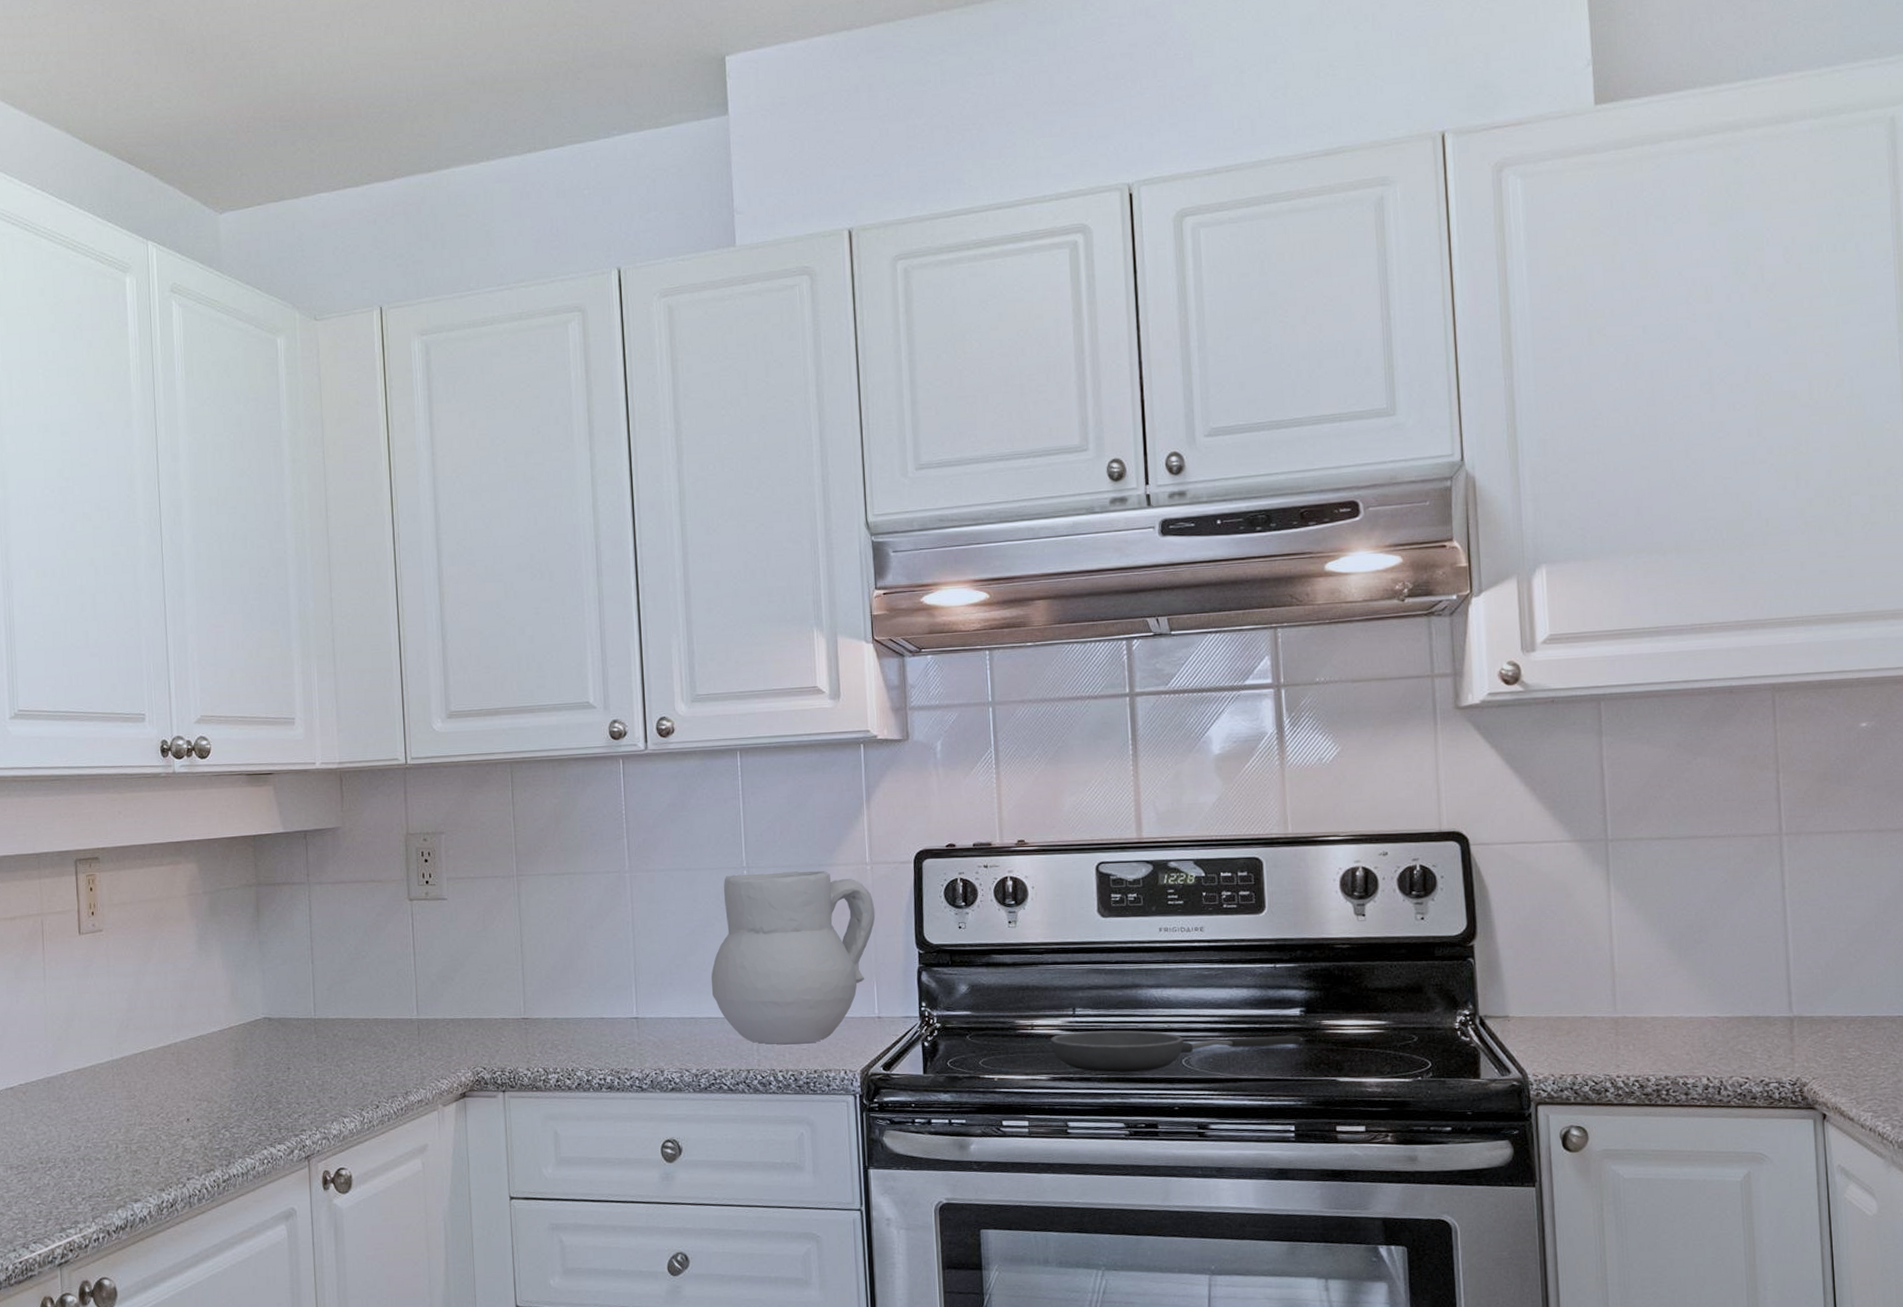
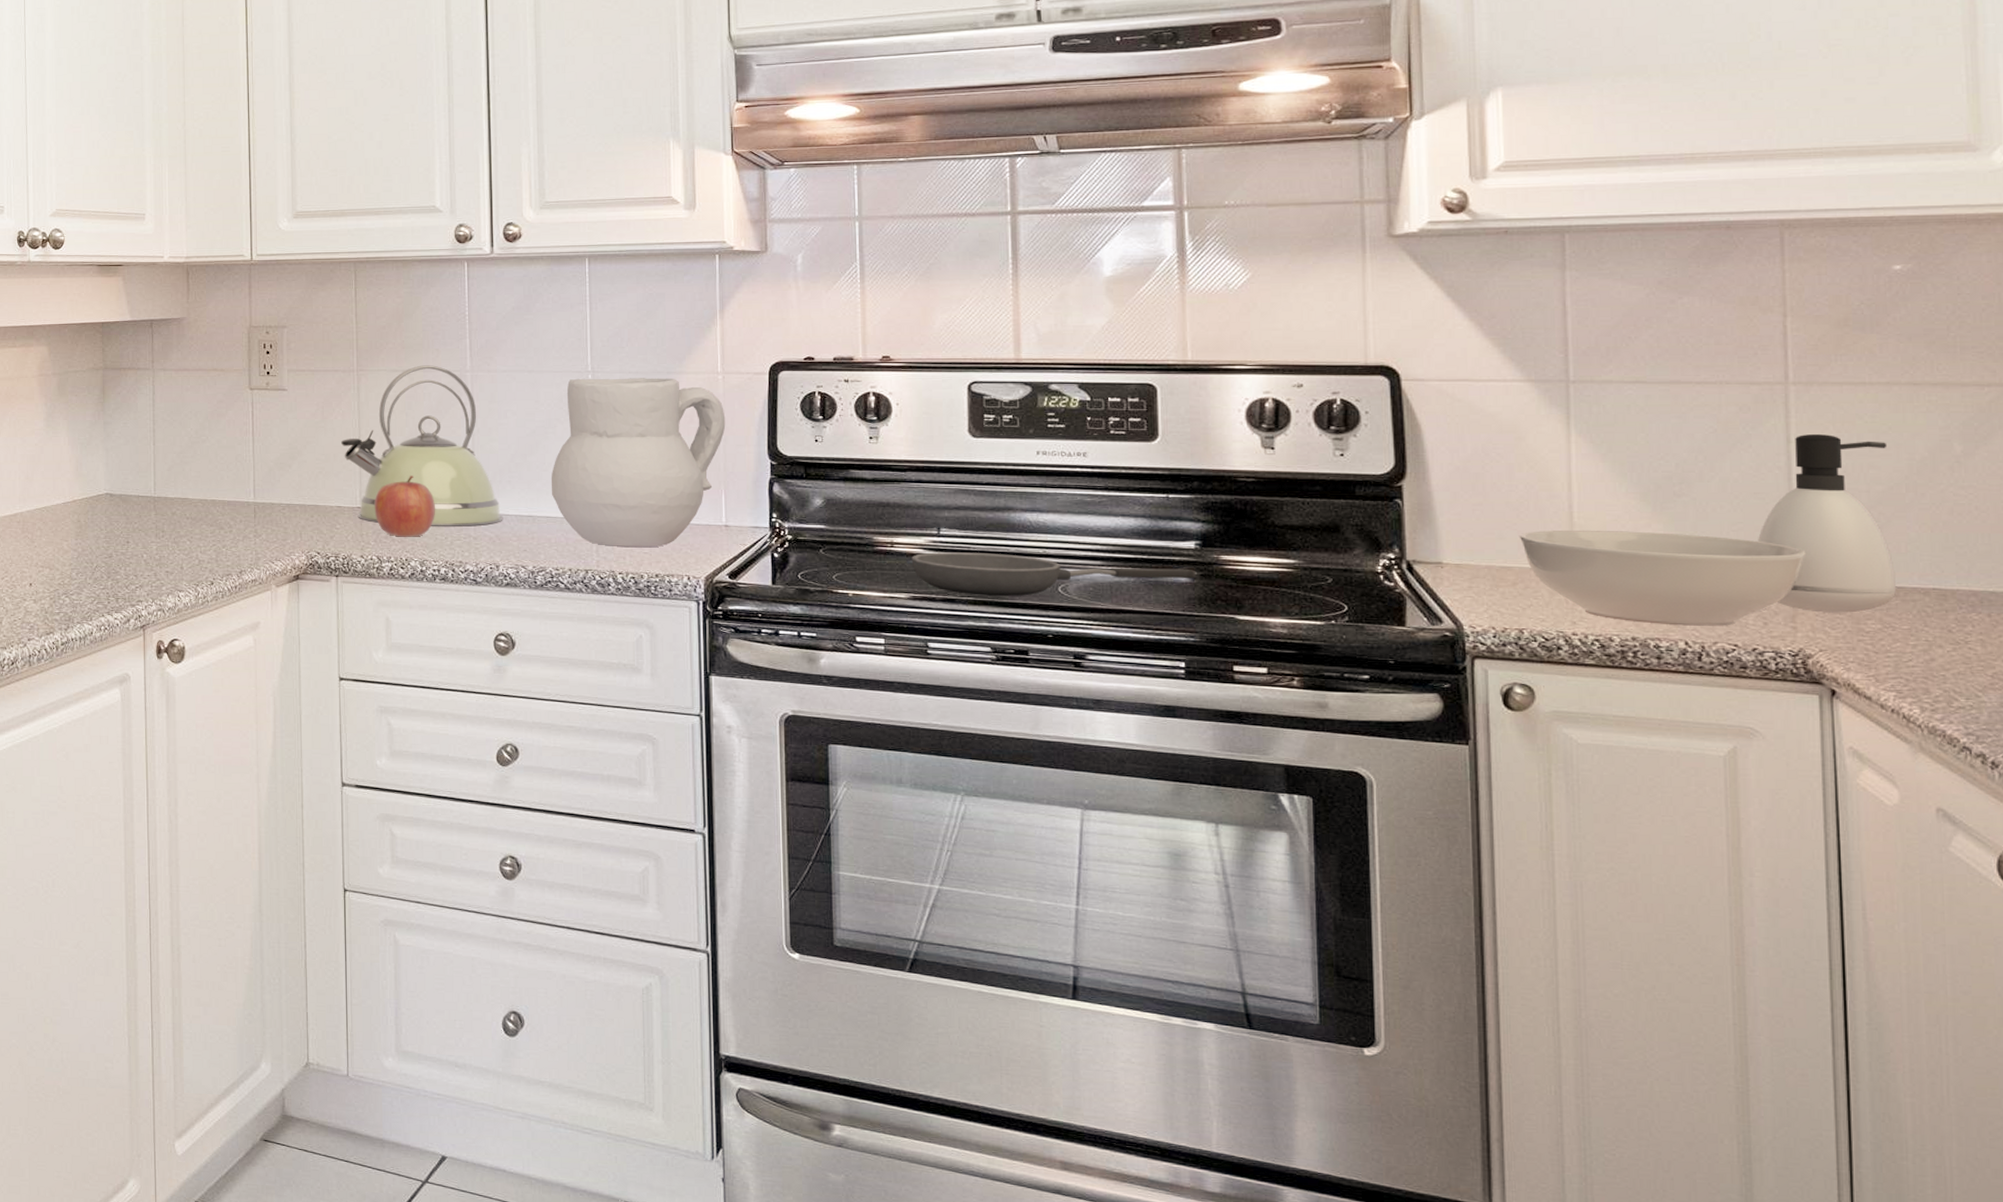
kettle: none [502,867,665,1034] -> present [340,365,502,527]
fruit: none [538,983,600,1047] -> present [374,476,436,537]
bowl: none [1571,977,1800,1063] -> present [1519,529,1806,626]
soap dispenser: none [1762,880,1870,1044] -> present [1758,434,1896,613]

